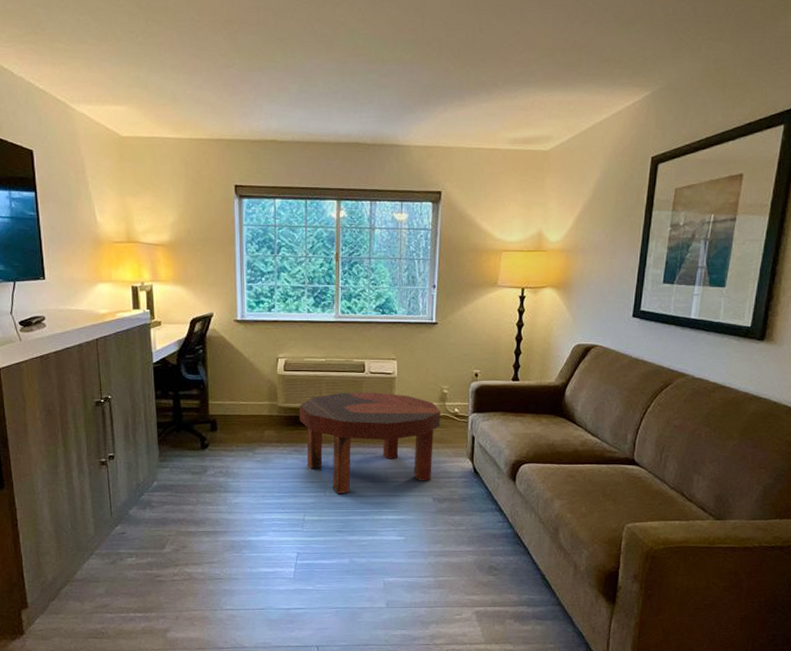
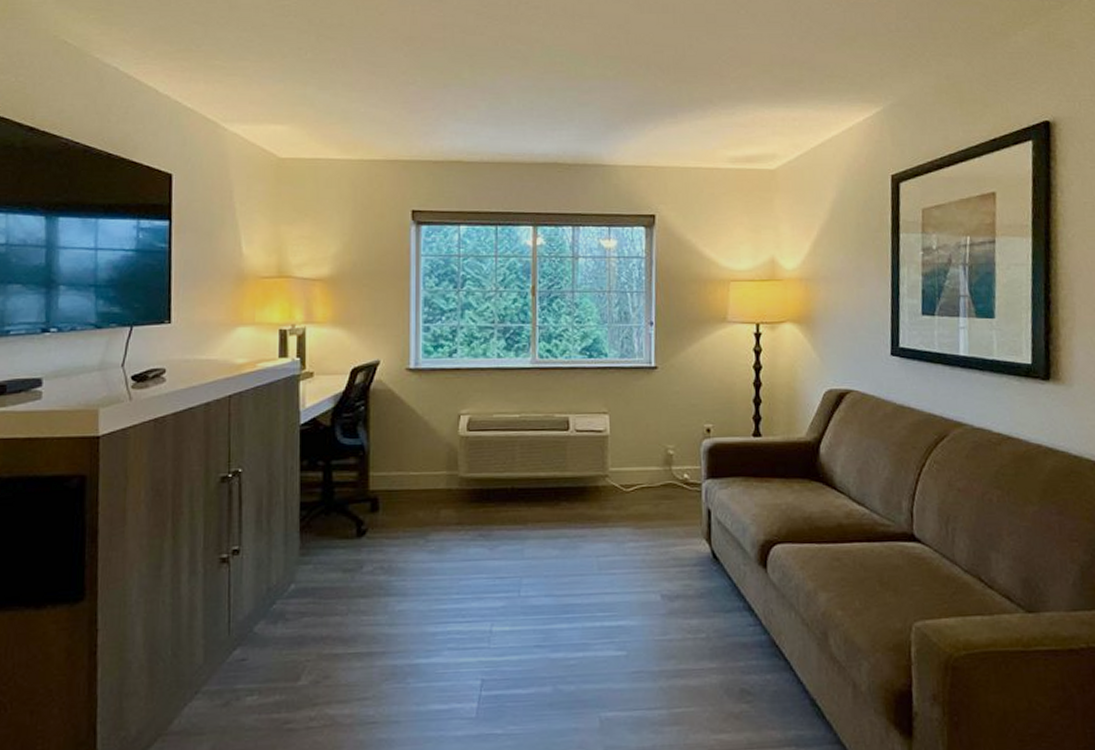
coffee table: present [300,392,440,494] -> none [487,456,667,593]

